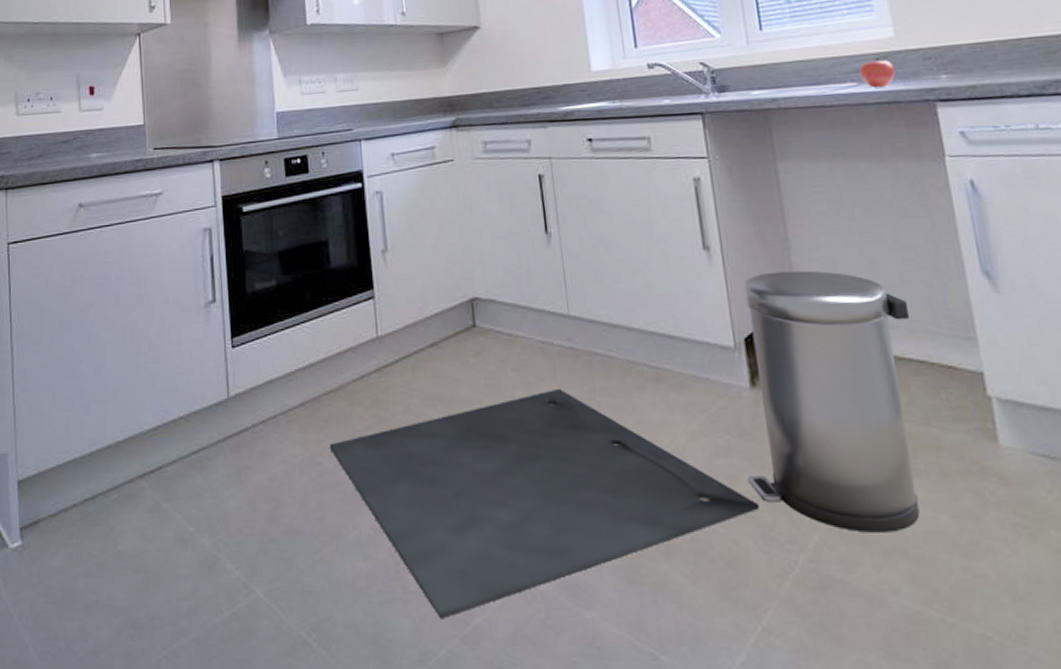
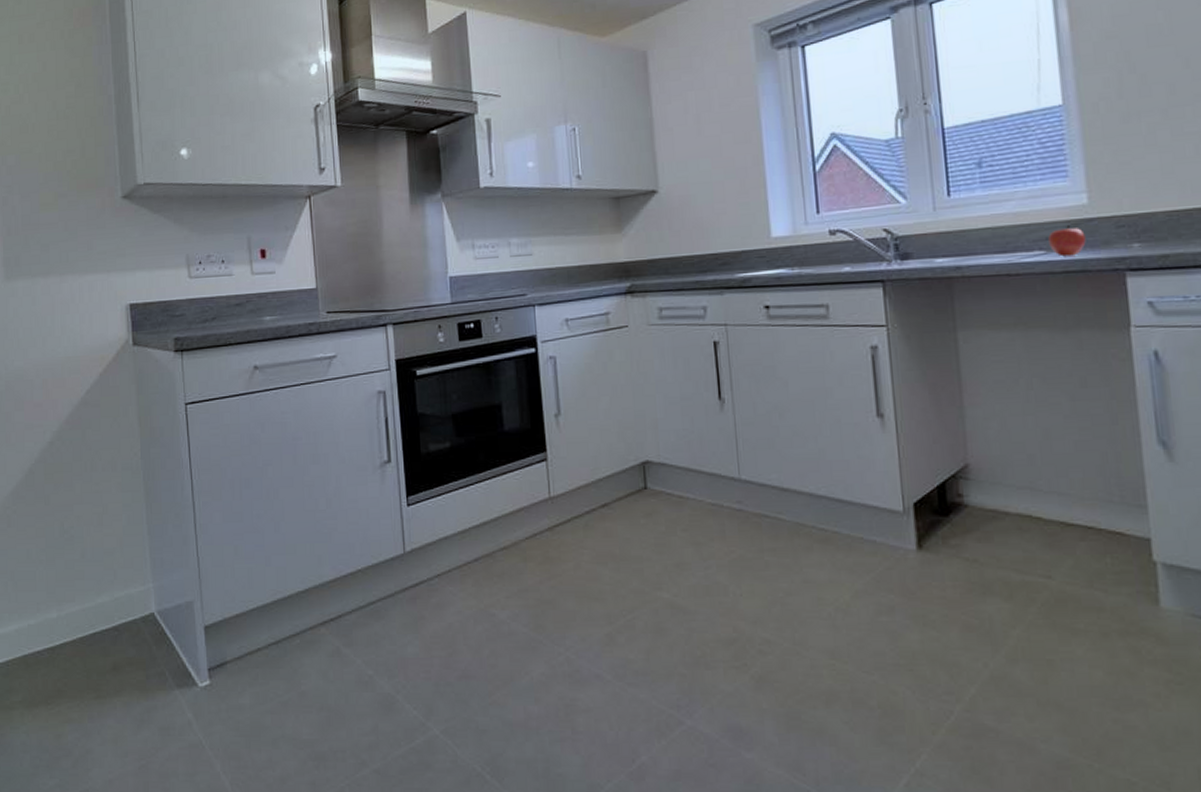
door mat: present [329,388,760,619] -> none [502,548,919,757]
pedal bin: present [744,270,920,533] -> none [909,438,1082,686]

